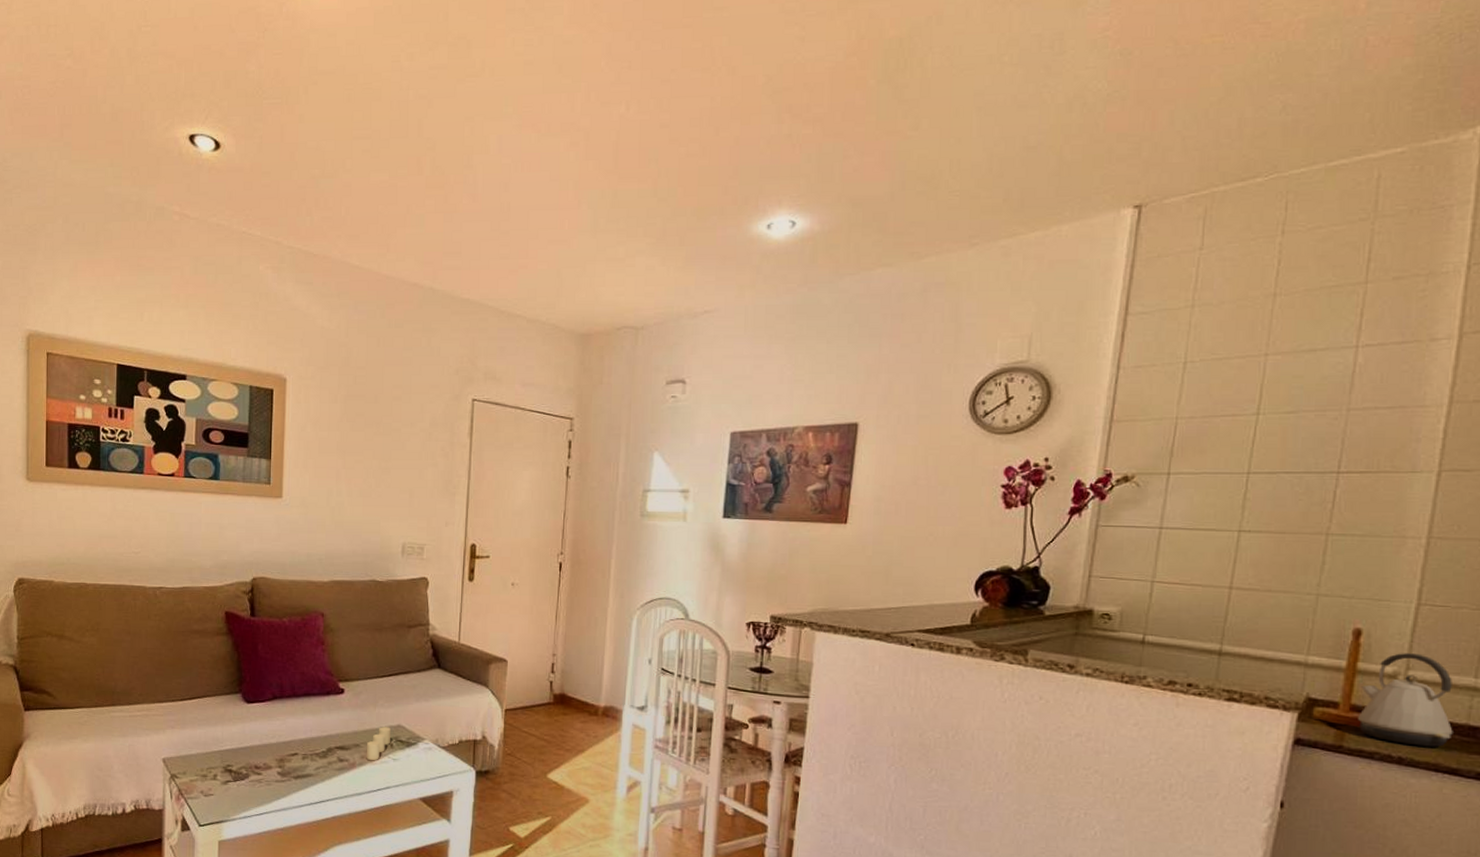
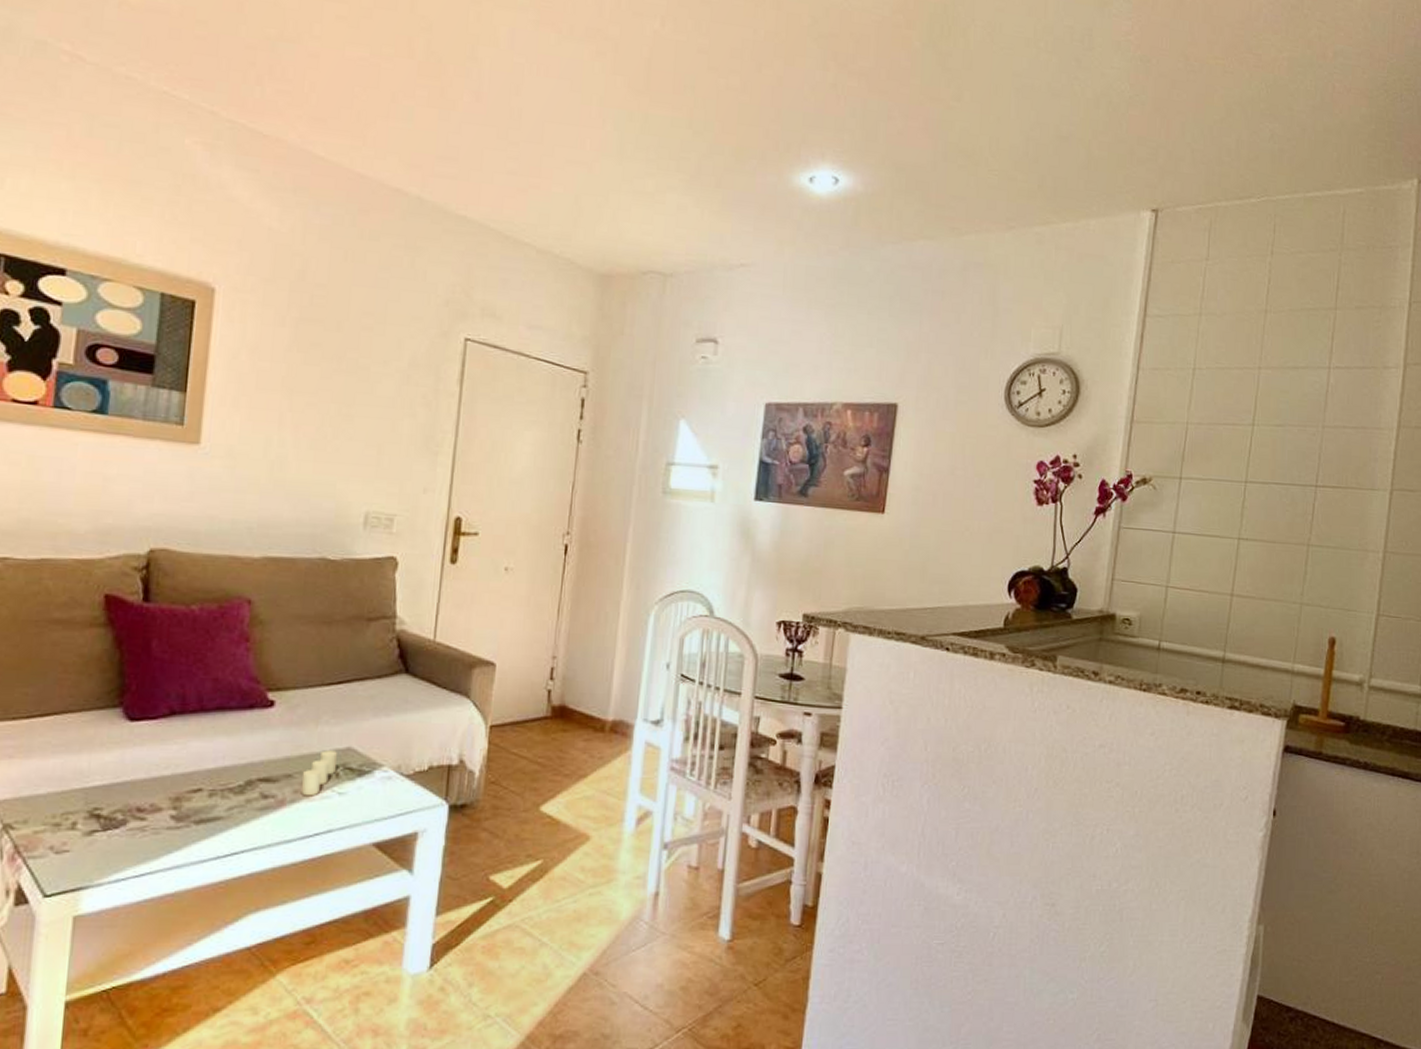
kettle: present [1358,653,1453,747] -> none [1334,661,1405,752]

